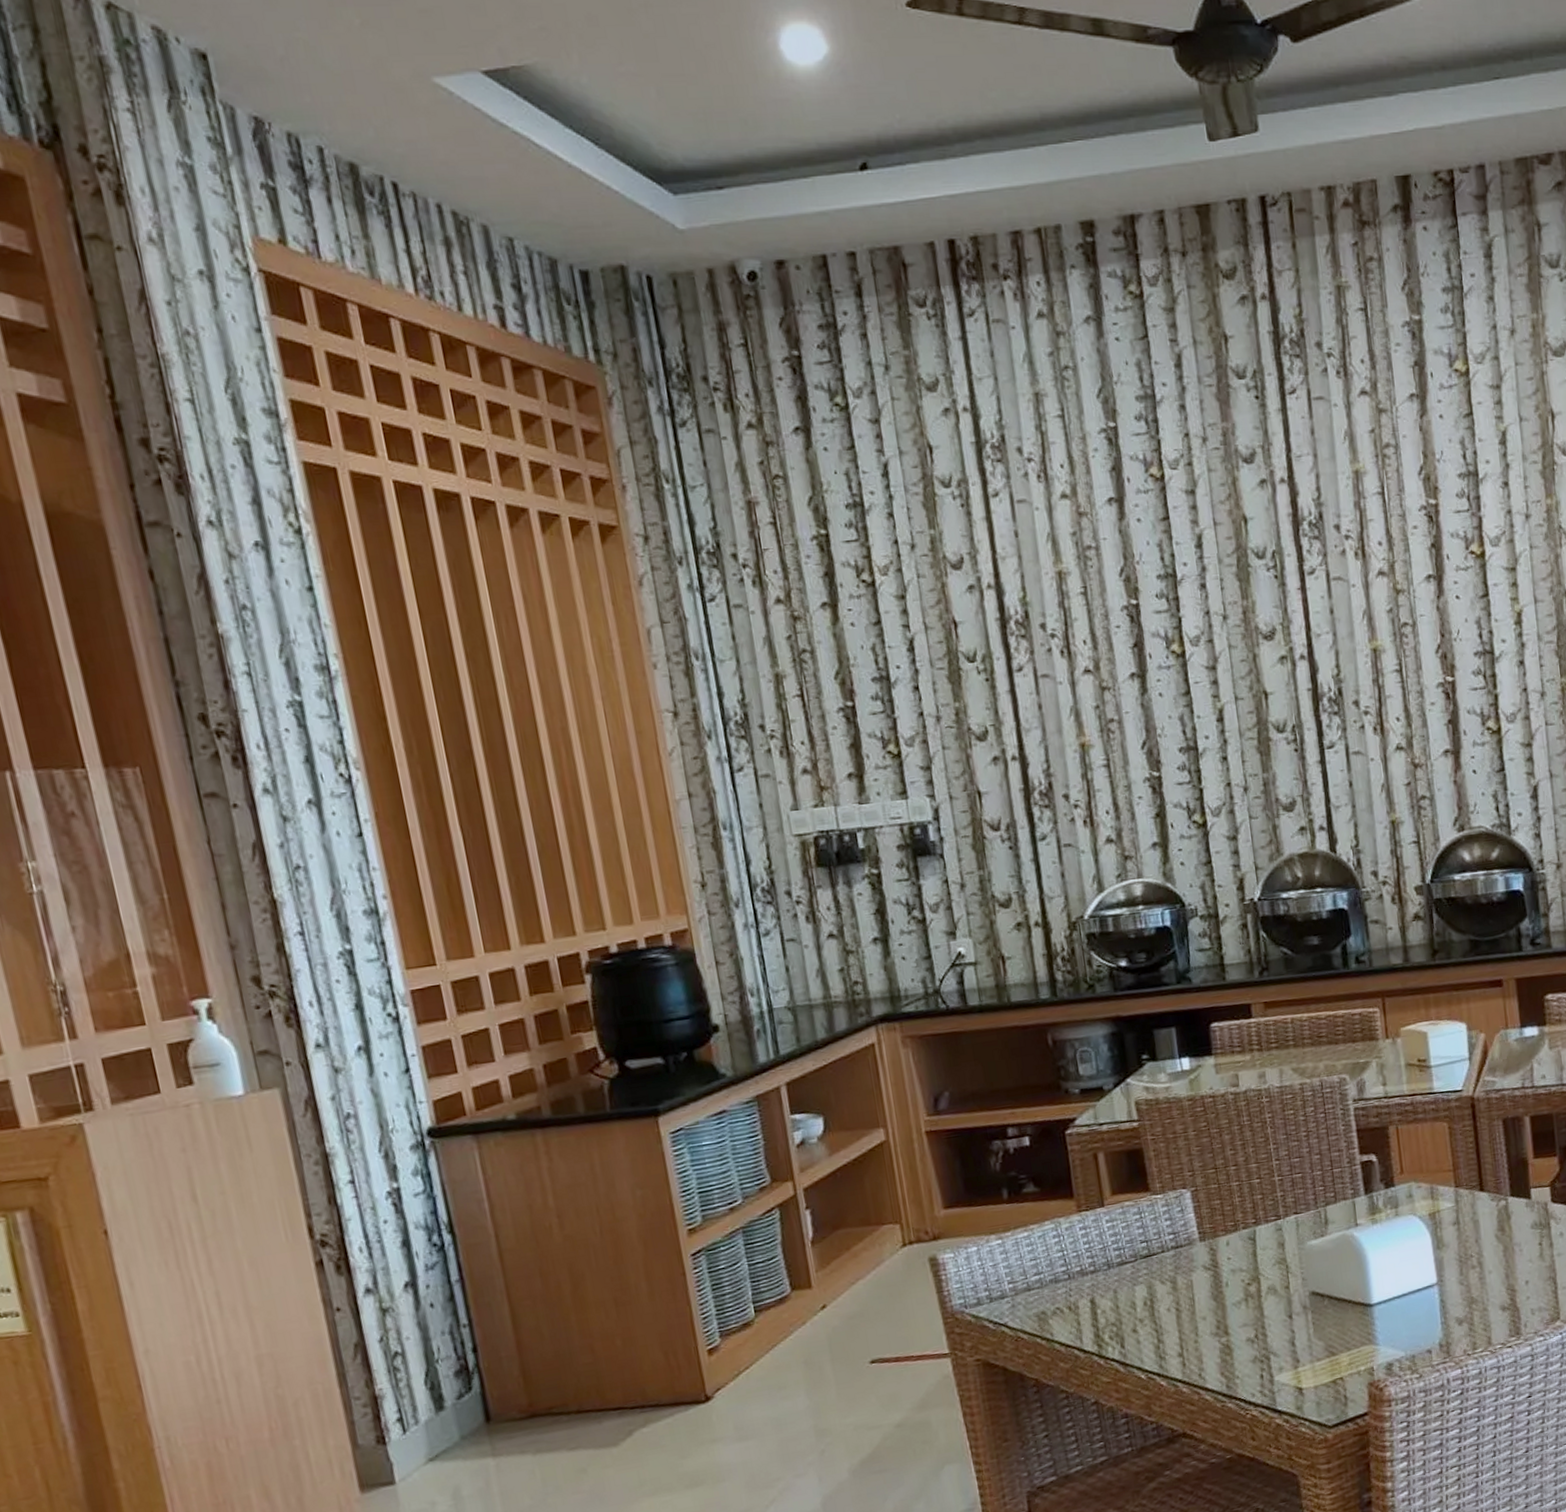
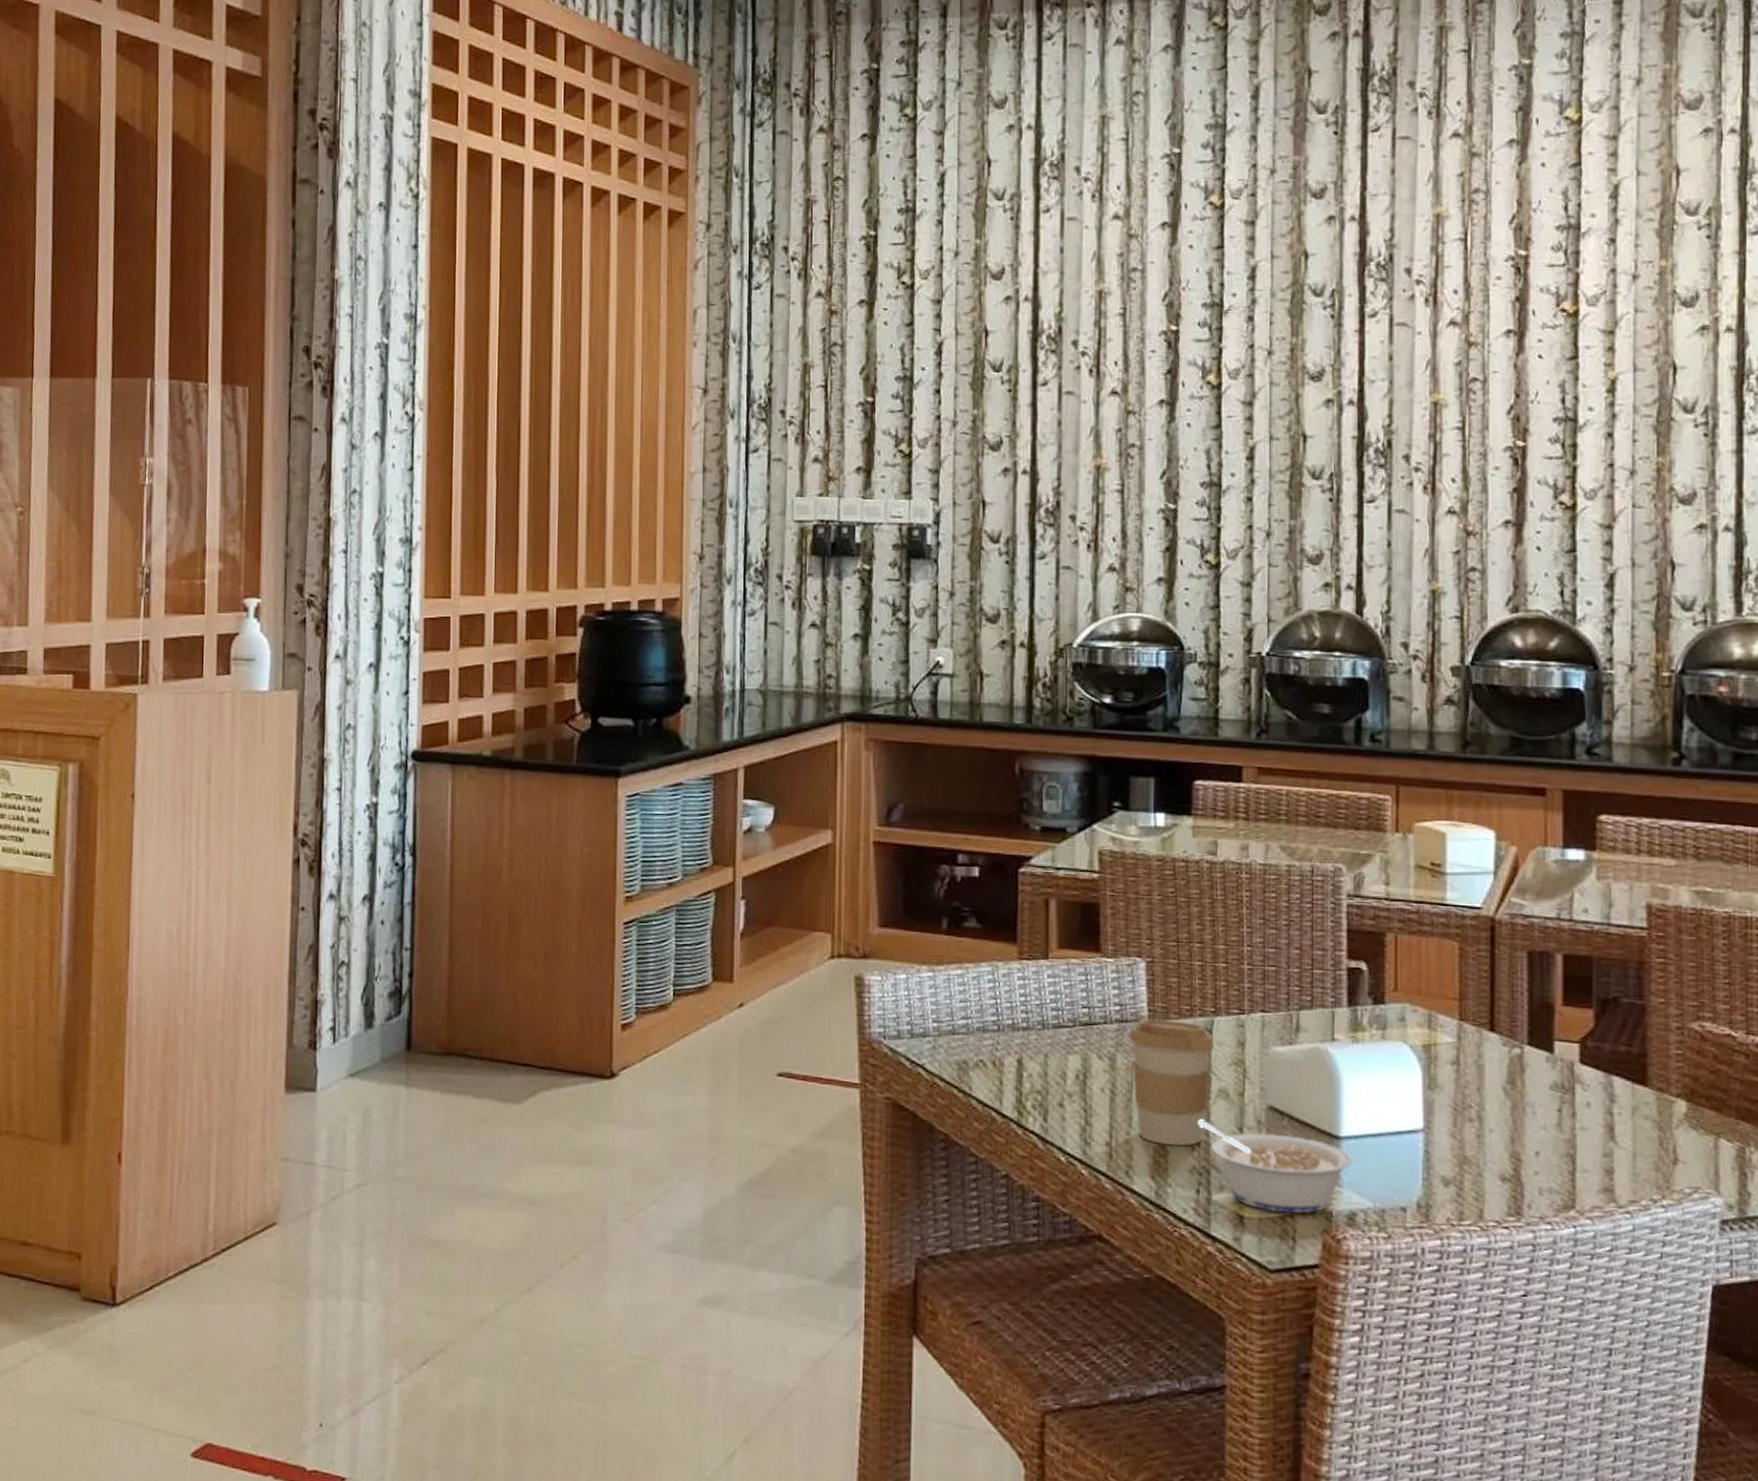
coffee cup: none [1185,1235,1260,1345] -> present [1128,1018,1214,1146]
legume: none [1254,1311,1384,1379] -> present [1198,1121,1352,1214]

